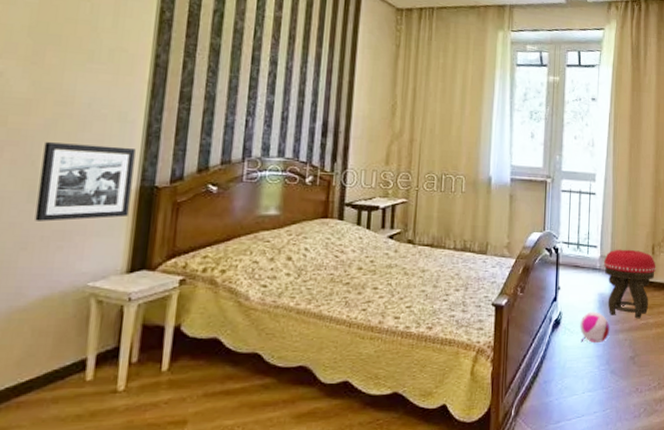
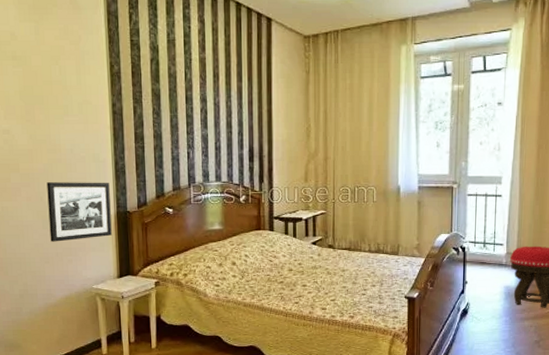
plush toy: present [580,312,610,344] -> none [487,302,516,330]

